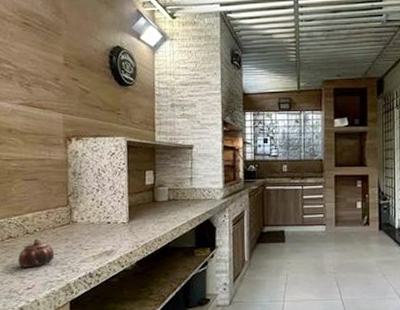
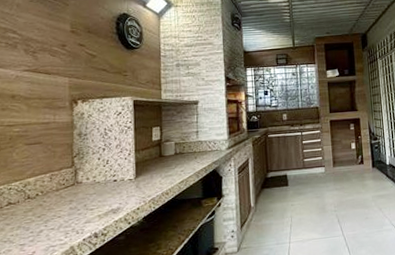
teapot: present [18,238,55,267] -> none [17,202,58,234]

